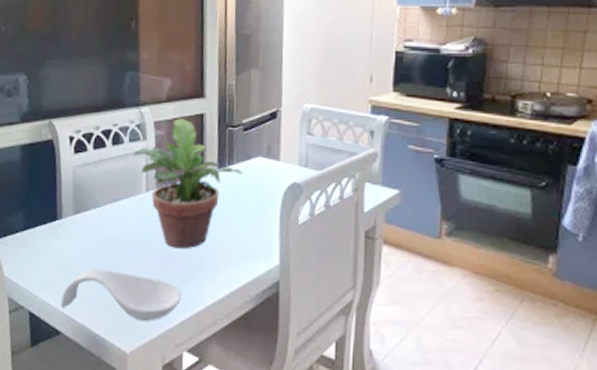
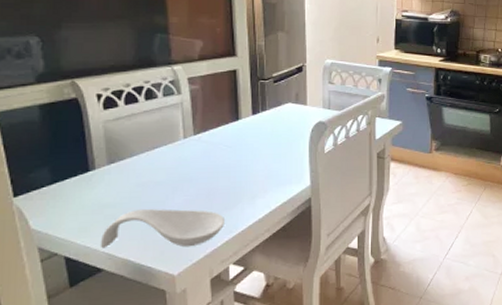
potted plant: present [134,118,243,249] -> none [169,74,275,183]

